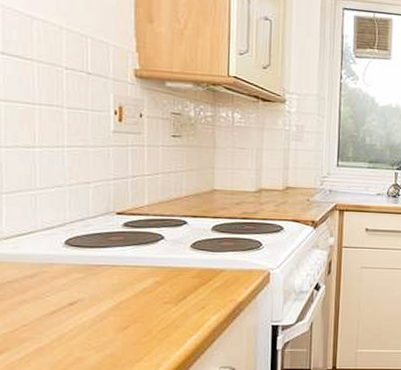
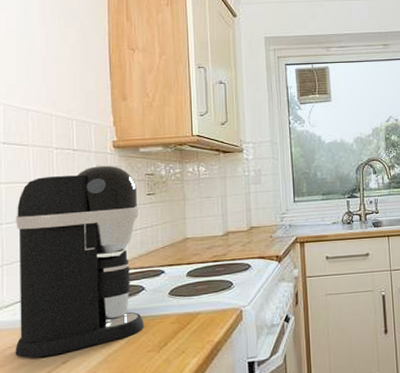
coffee maker: none [15,95,162,296] -> present [15,165,145,359]

